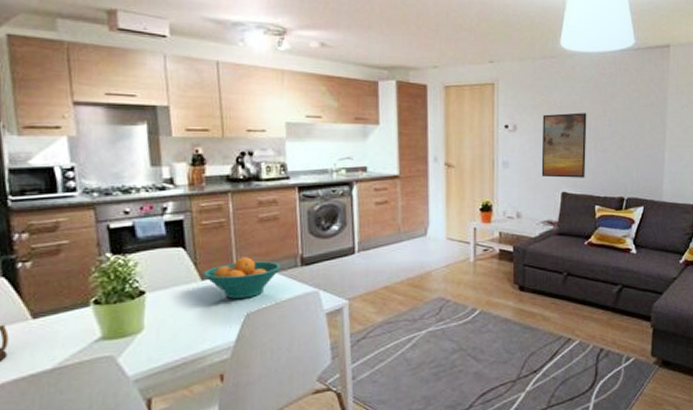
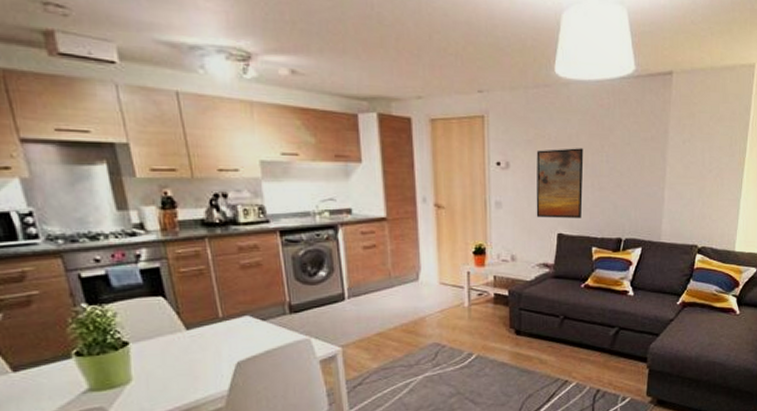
fruit bowl: present [203,257,281,299] -> none [188,305,269,348]

